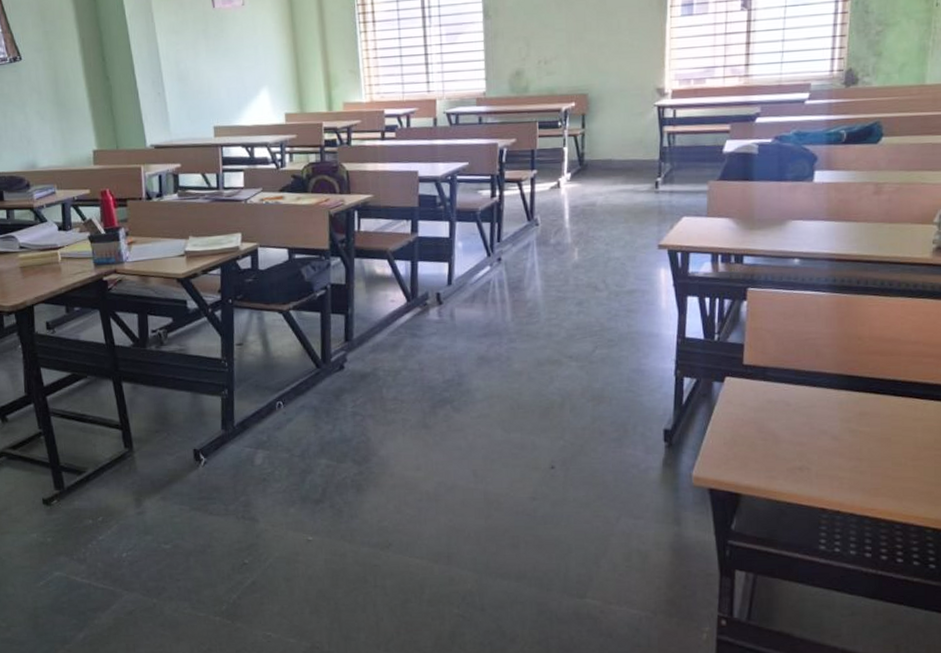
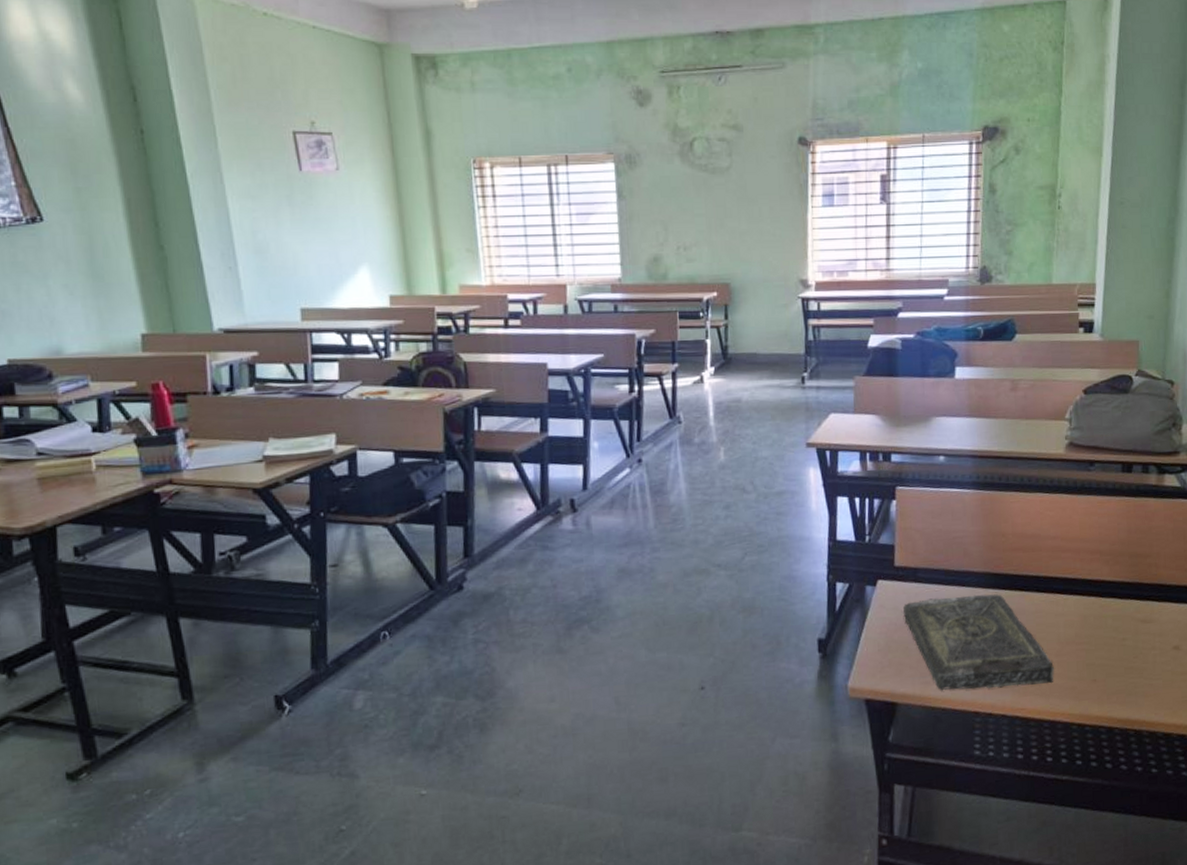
book: none [751,395,909,488] -> present [903,594,1054,690]

